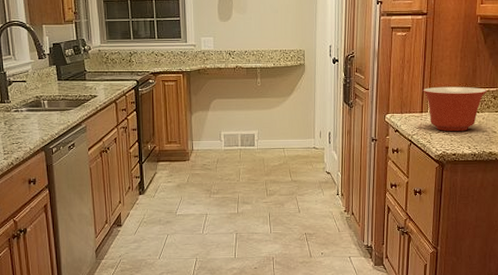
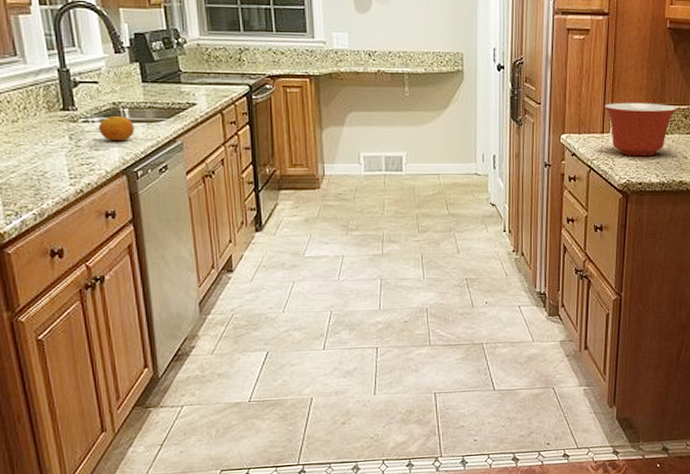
fruit: none [25,106,51,126] -> present [98,115,135,142]

